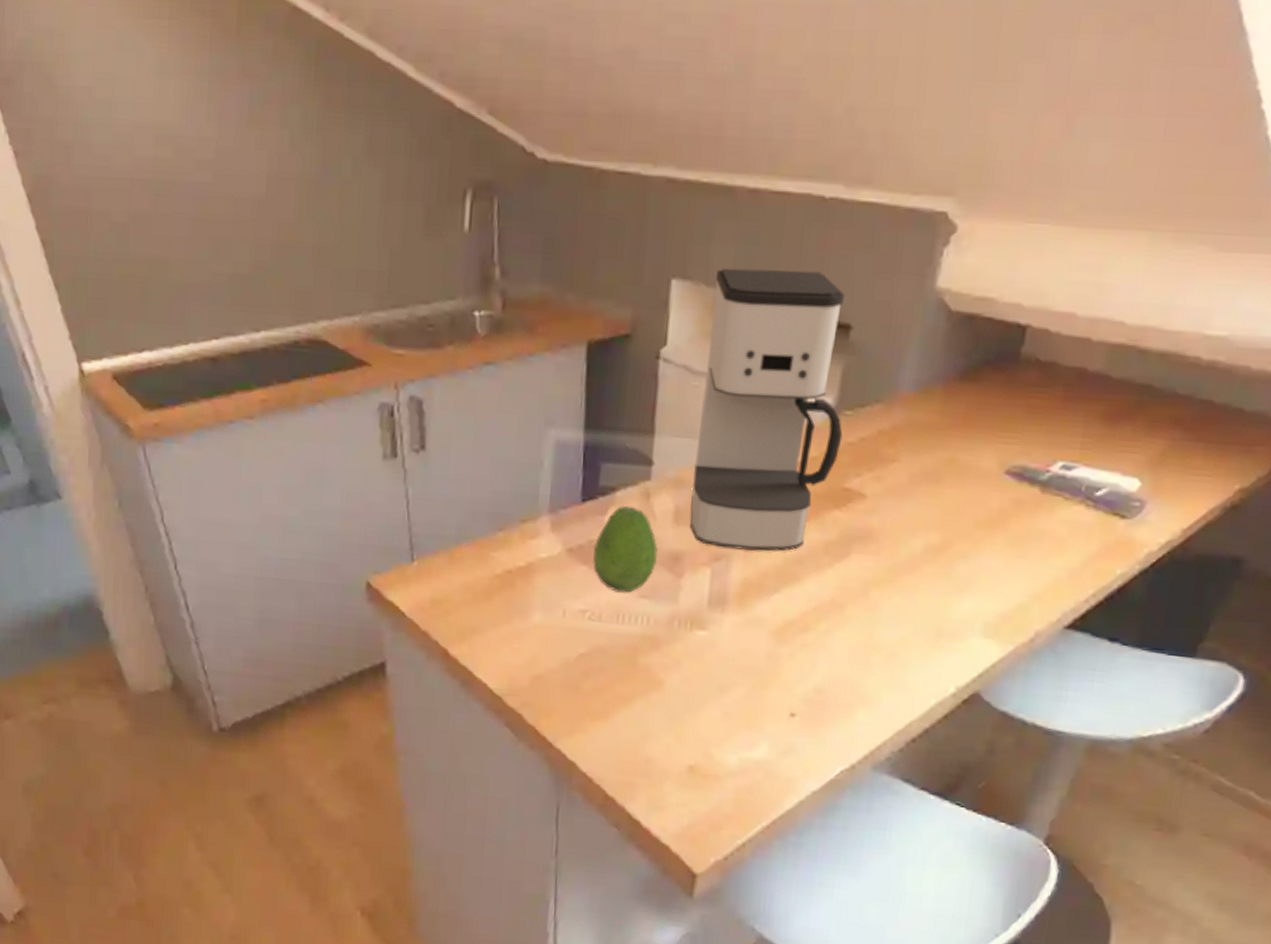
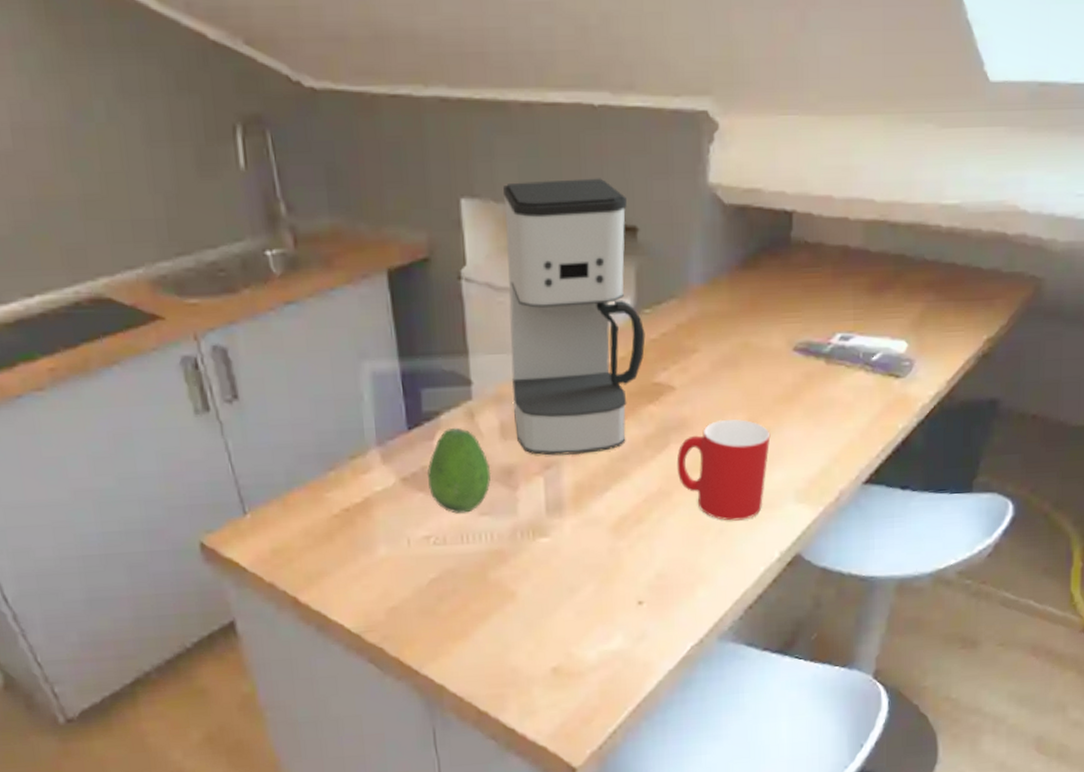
cup: none [854,537,965,646] -> present [676,419,771,521]

